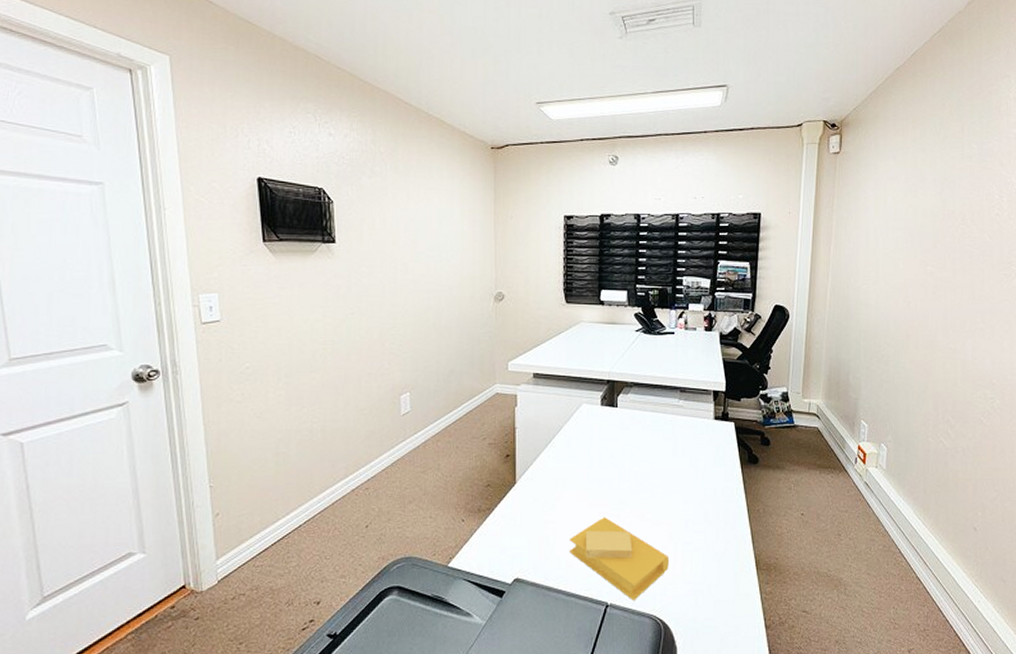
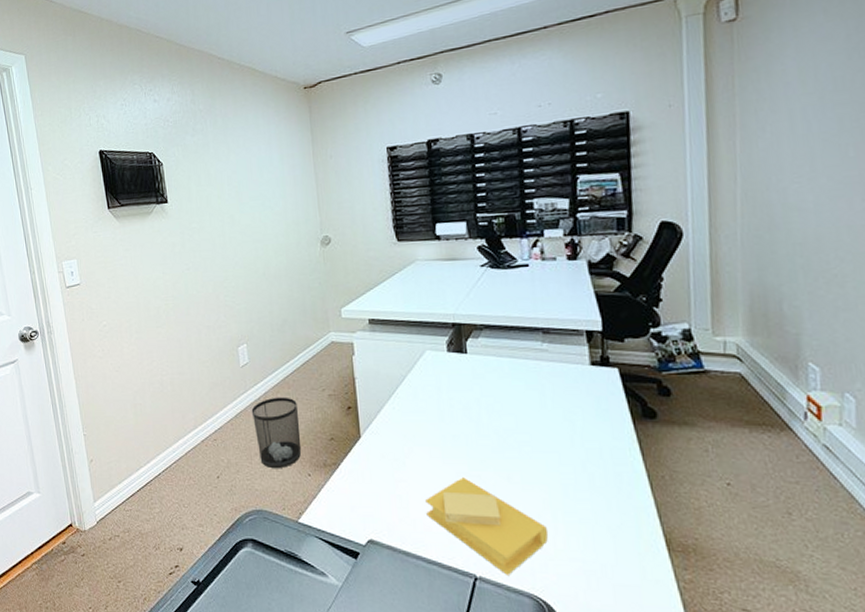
waste bin: none [409,445,458,516] -> present [251,397,302,469]

